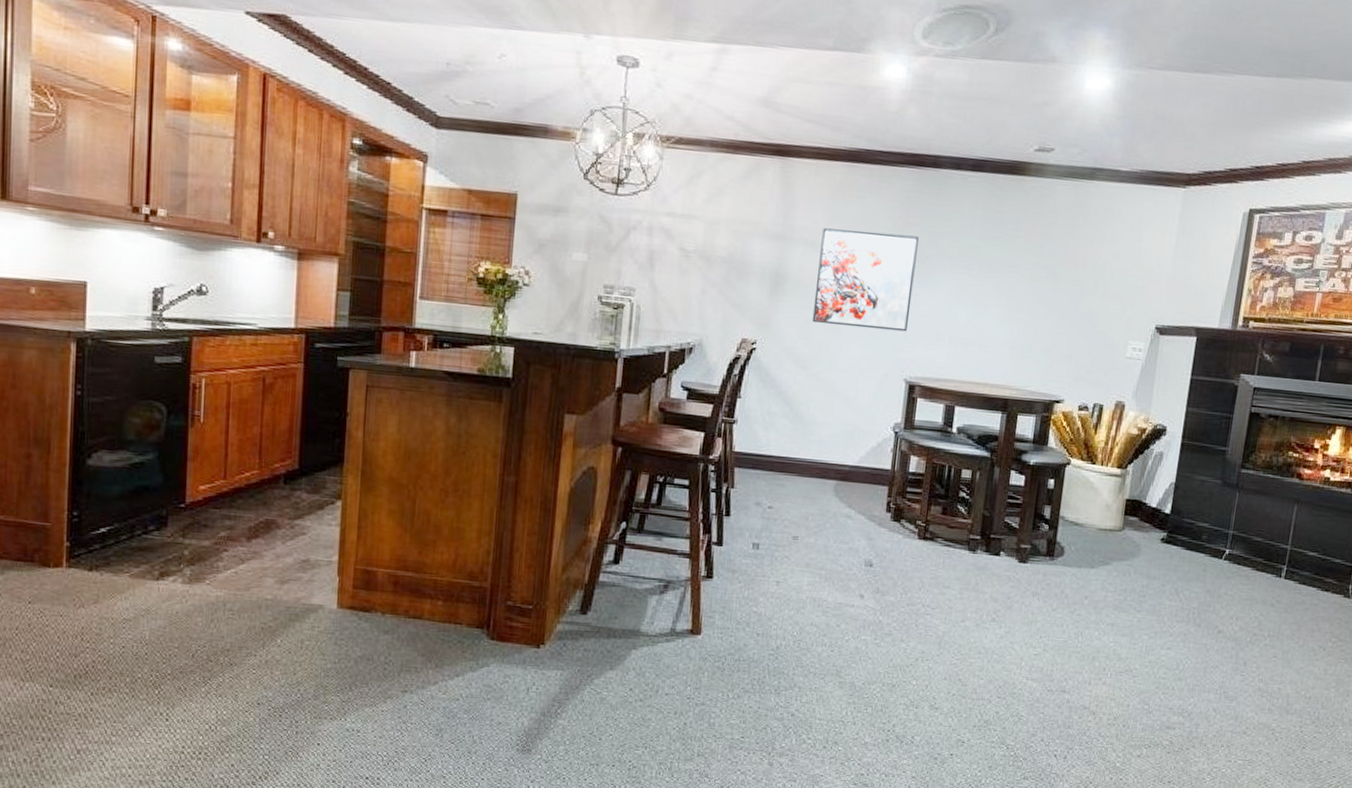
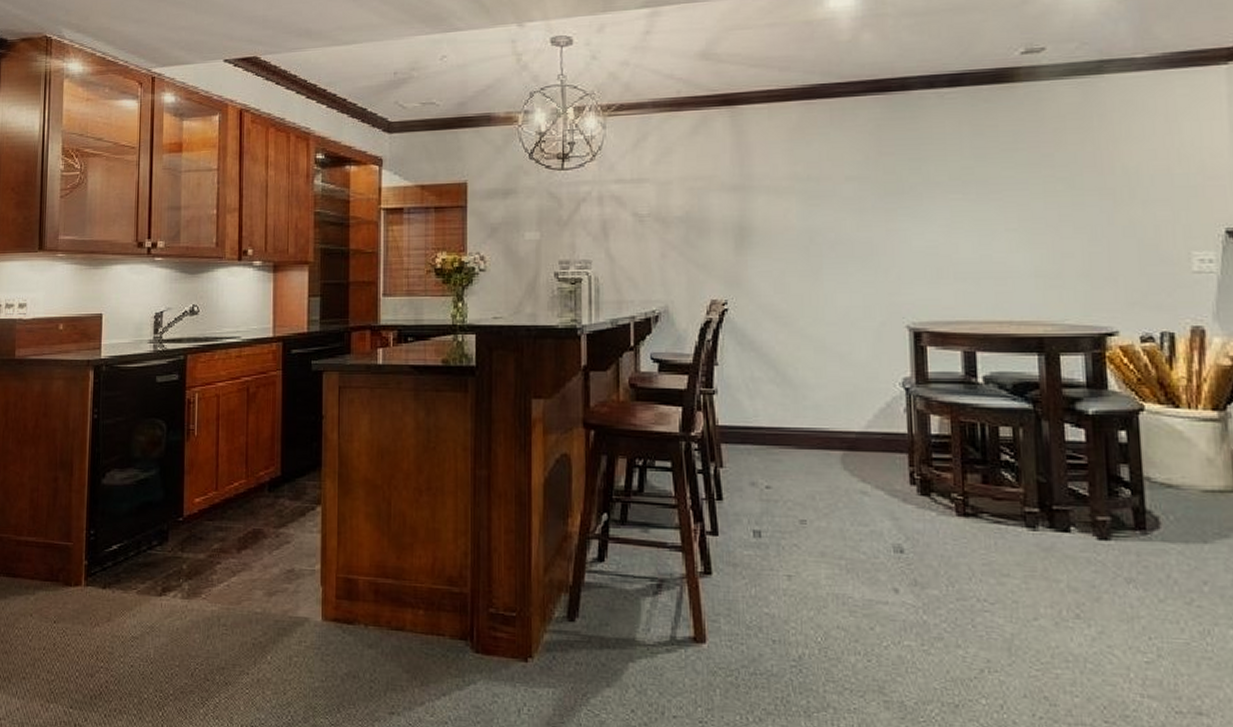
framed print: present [812,228,919,332] -> none [785,166,901,275]

